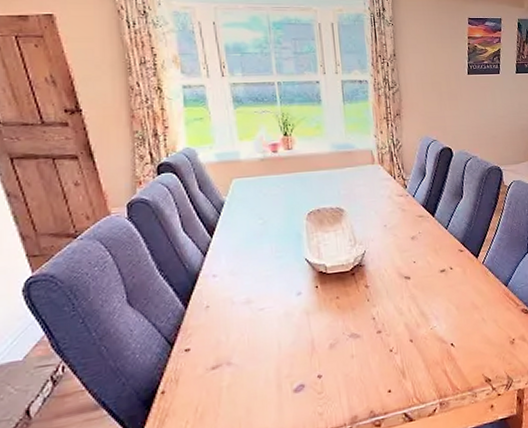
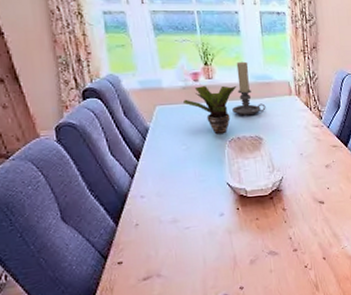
potted plant: none [260,156,317,207] -> present [182,85,237,135]
candle holder: none [312,131,348,187] -> present [232,61,266,116]

